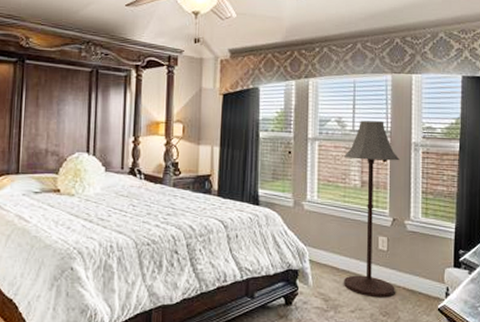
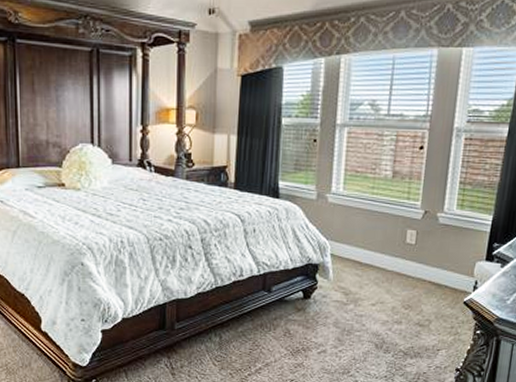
floor lamp: present [344,120,400,298] -> none [366,103,438,291]

